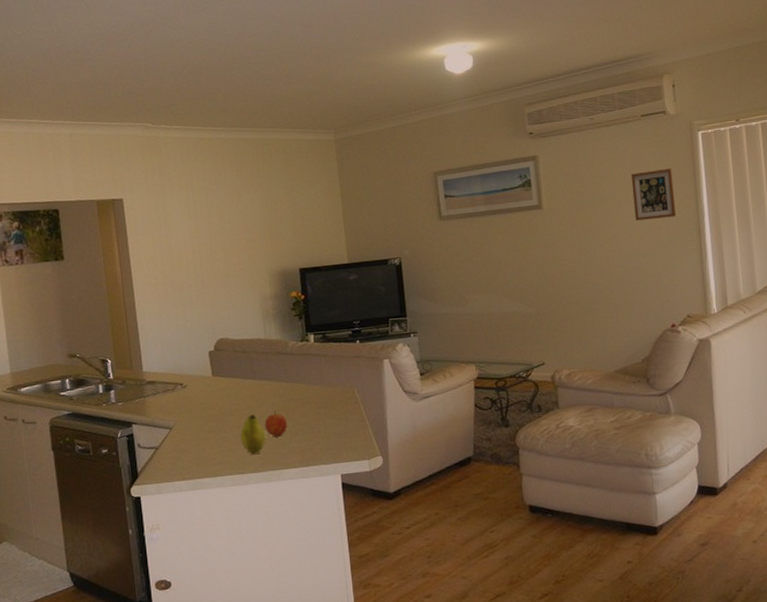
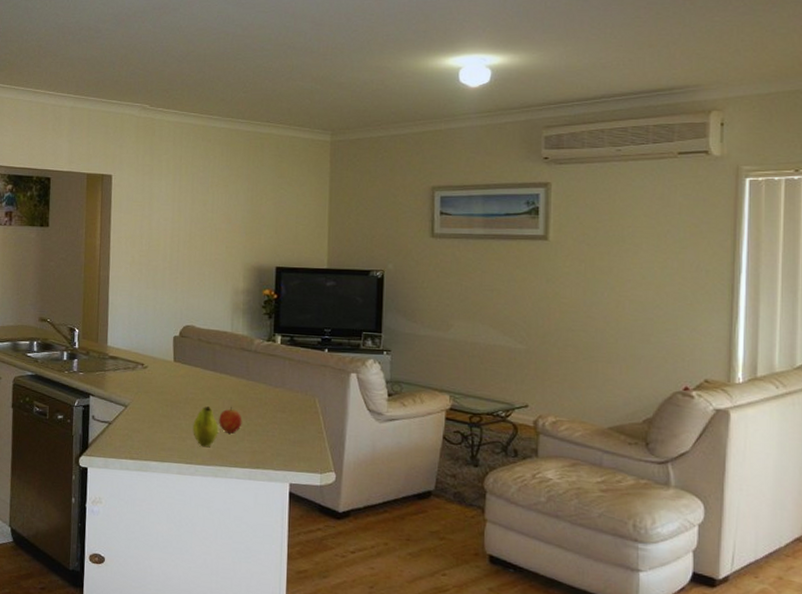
picture frame: present [630,168,676,221] -> none [656,214,708,269]

